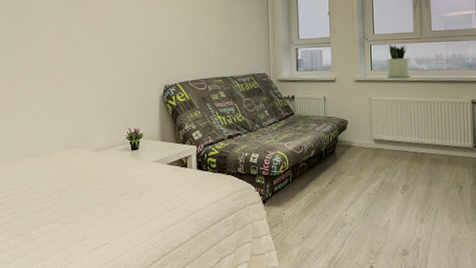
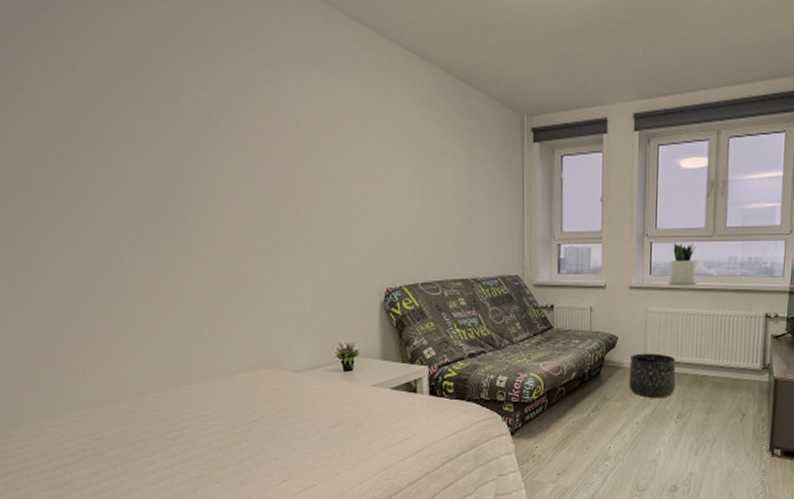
basket: none [359,134,399,173] -> present [629,353,676,399]

